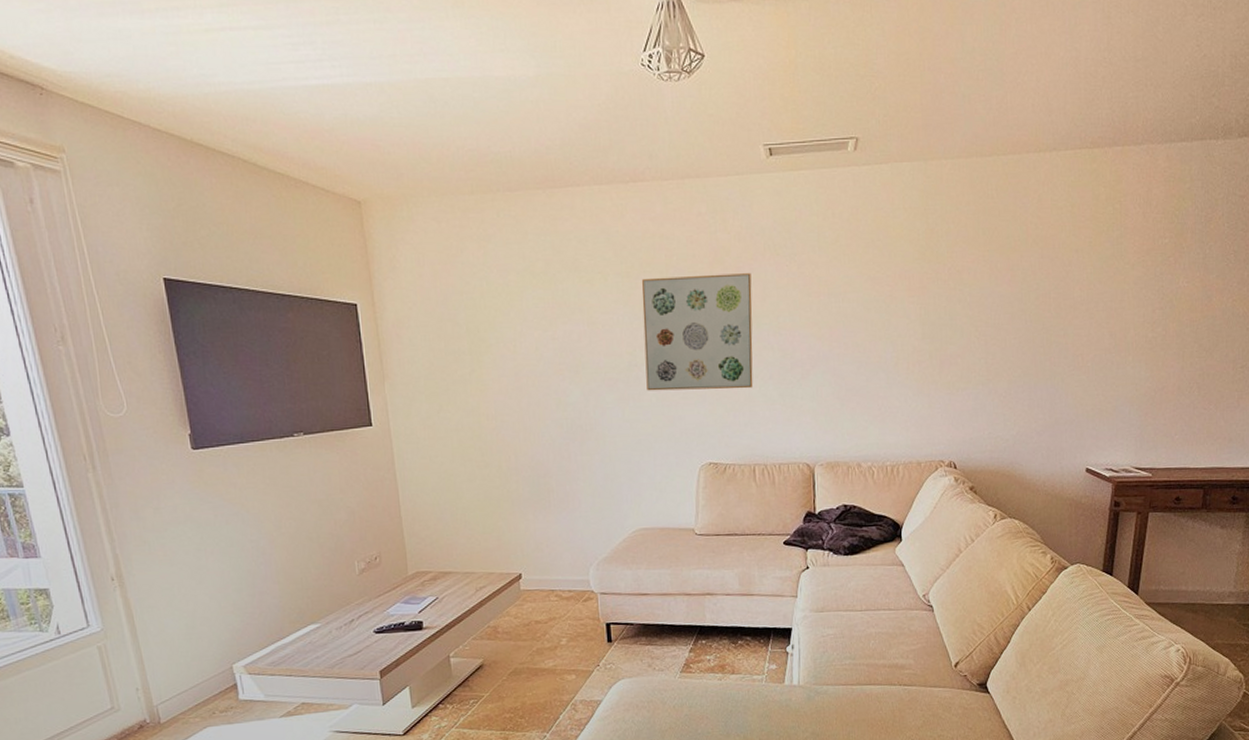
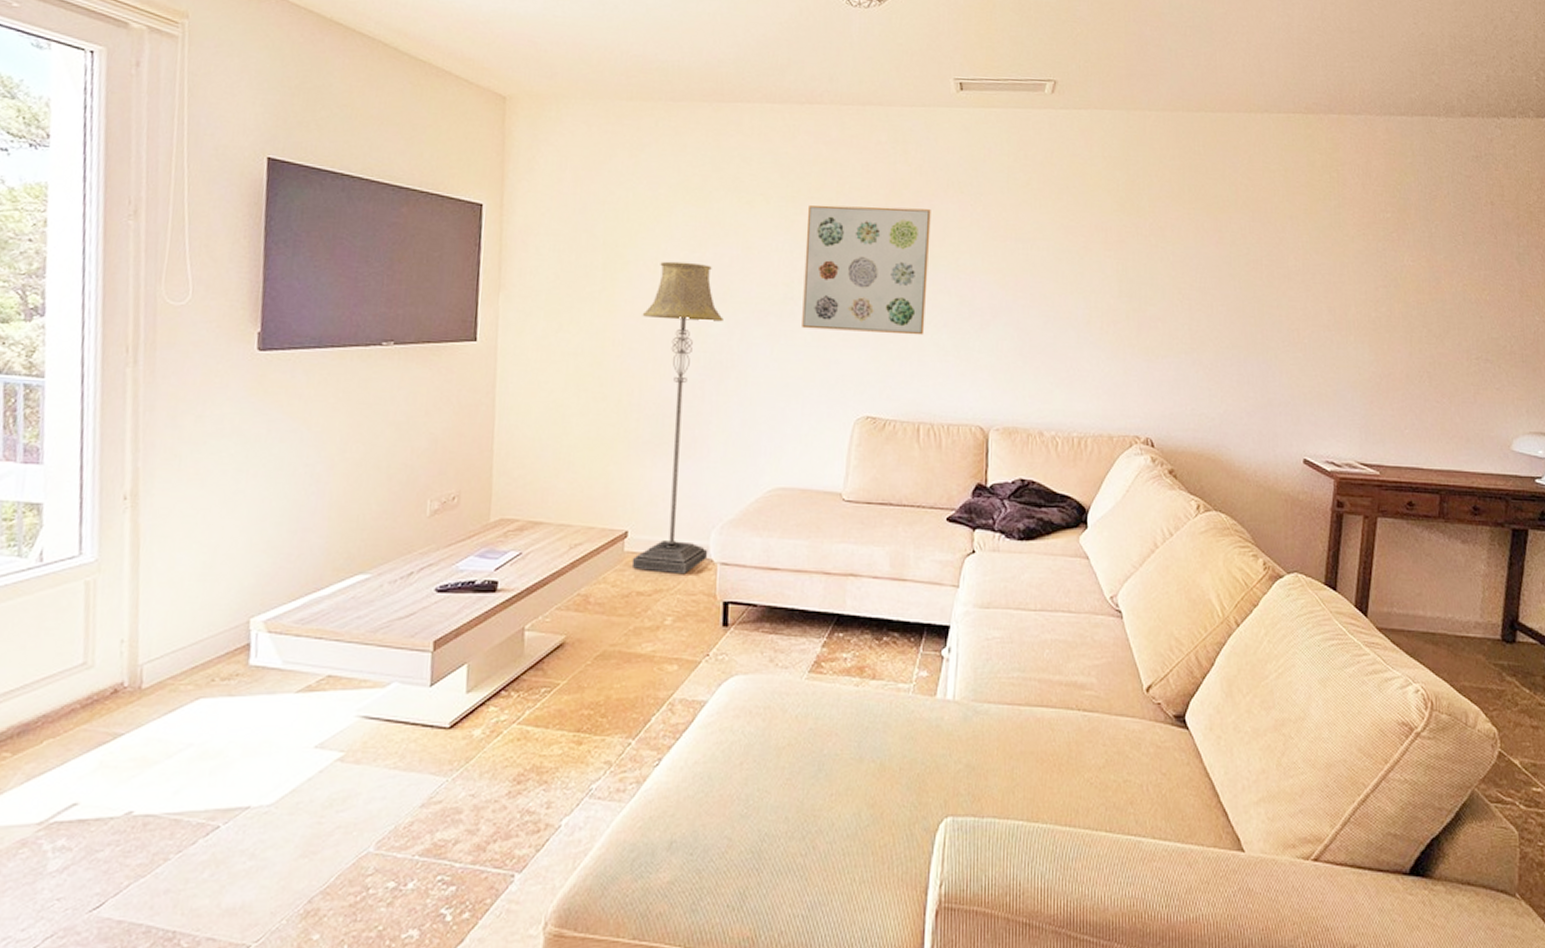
floor lamp: none [508,340,589,604] -> present [631,261,723,573]

